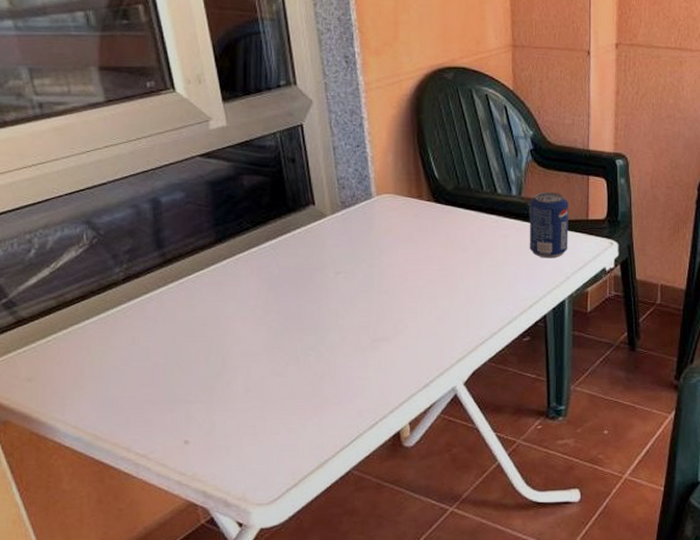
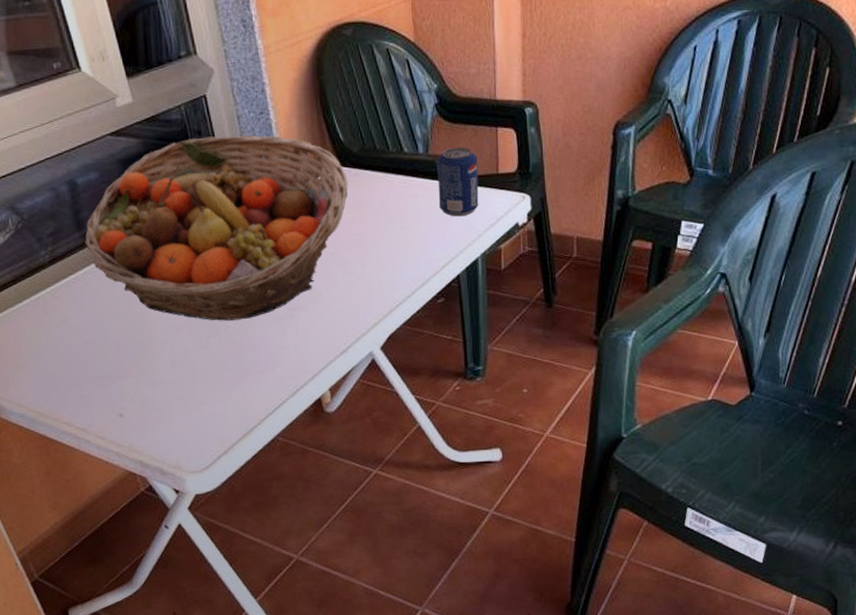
fruit basket: none [163,165,440,349] -> present [85,134,348,321]

